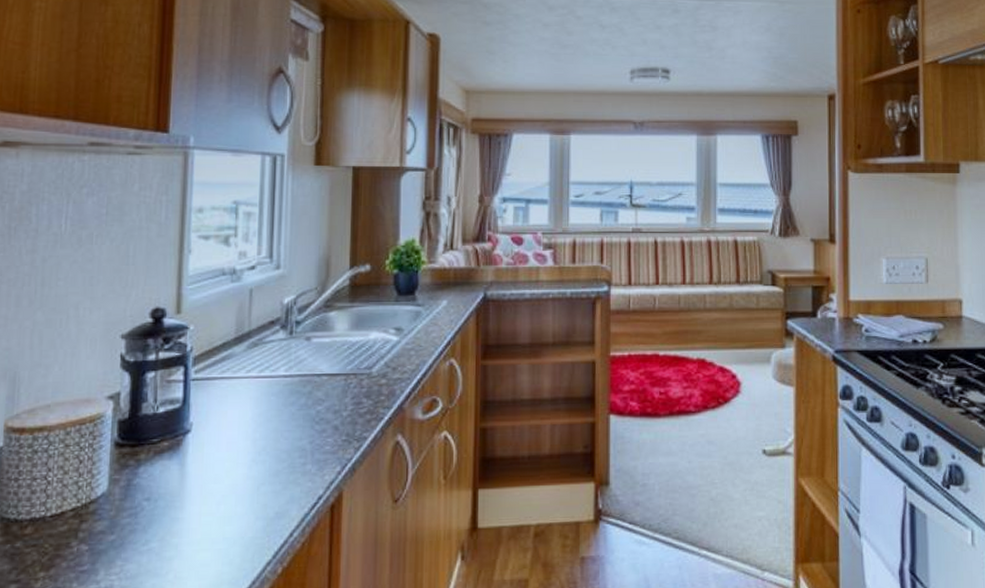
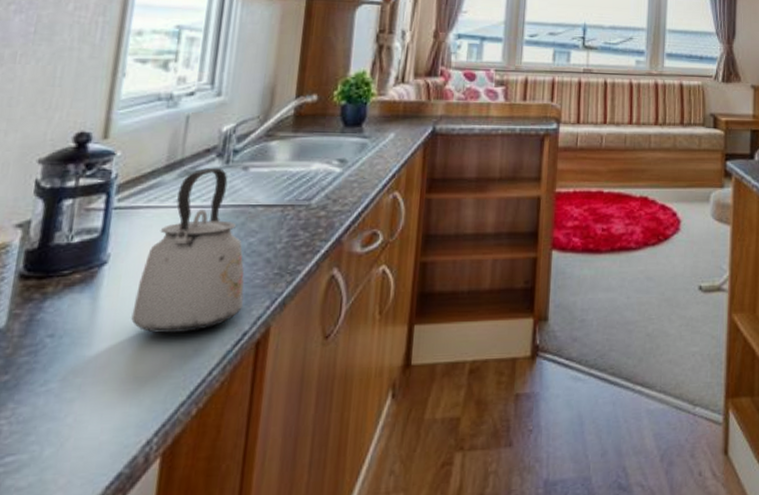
kettle: none [216,339,316,498] -> present [131,168,245,334]

